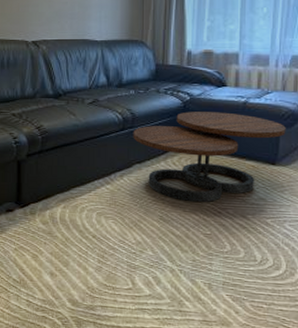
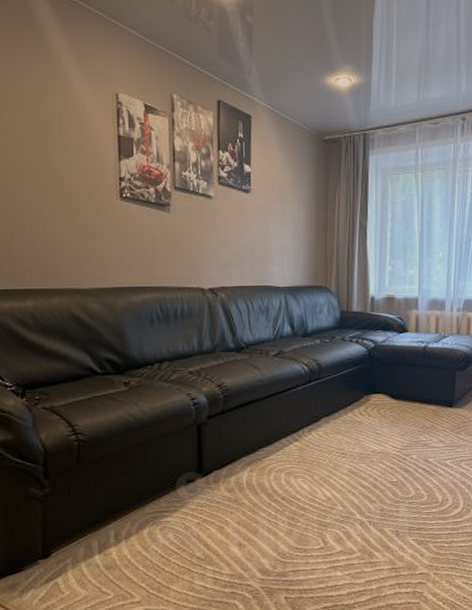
coffee table: present [133,111,286,202] -> none [320,358,461,451]

